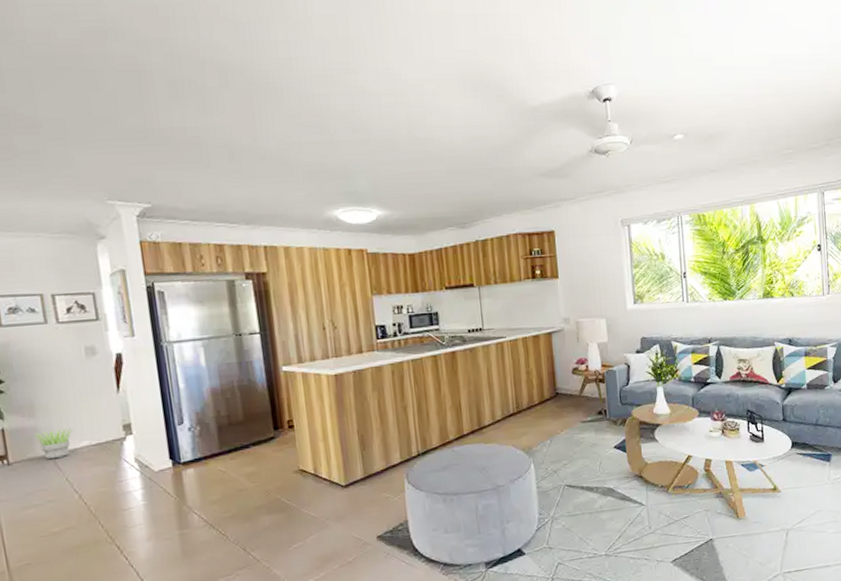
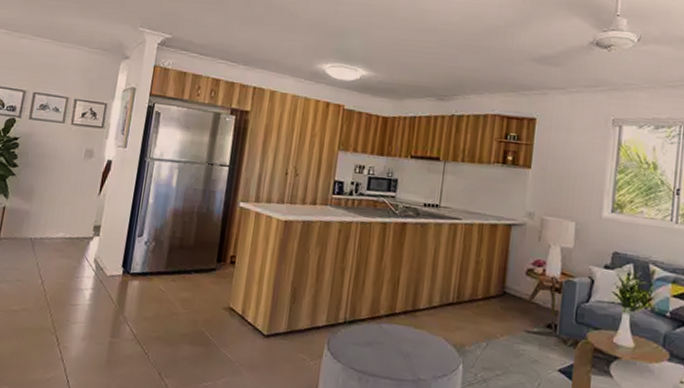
potted plant: present [34,428,74,460] -> none [25,216,56,244]

